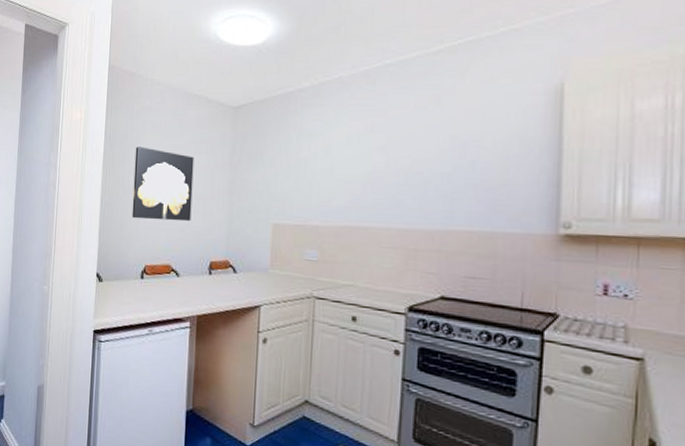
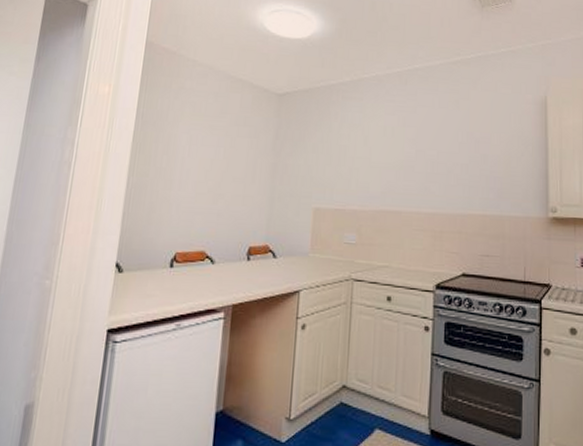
wall art: present [131,146,194,222] -> none [163,126,236,206]

